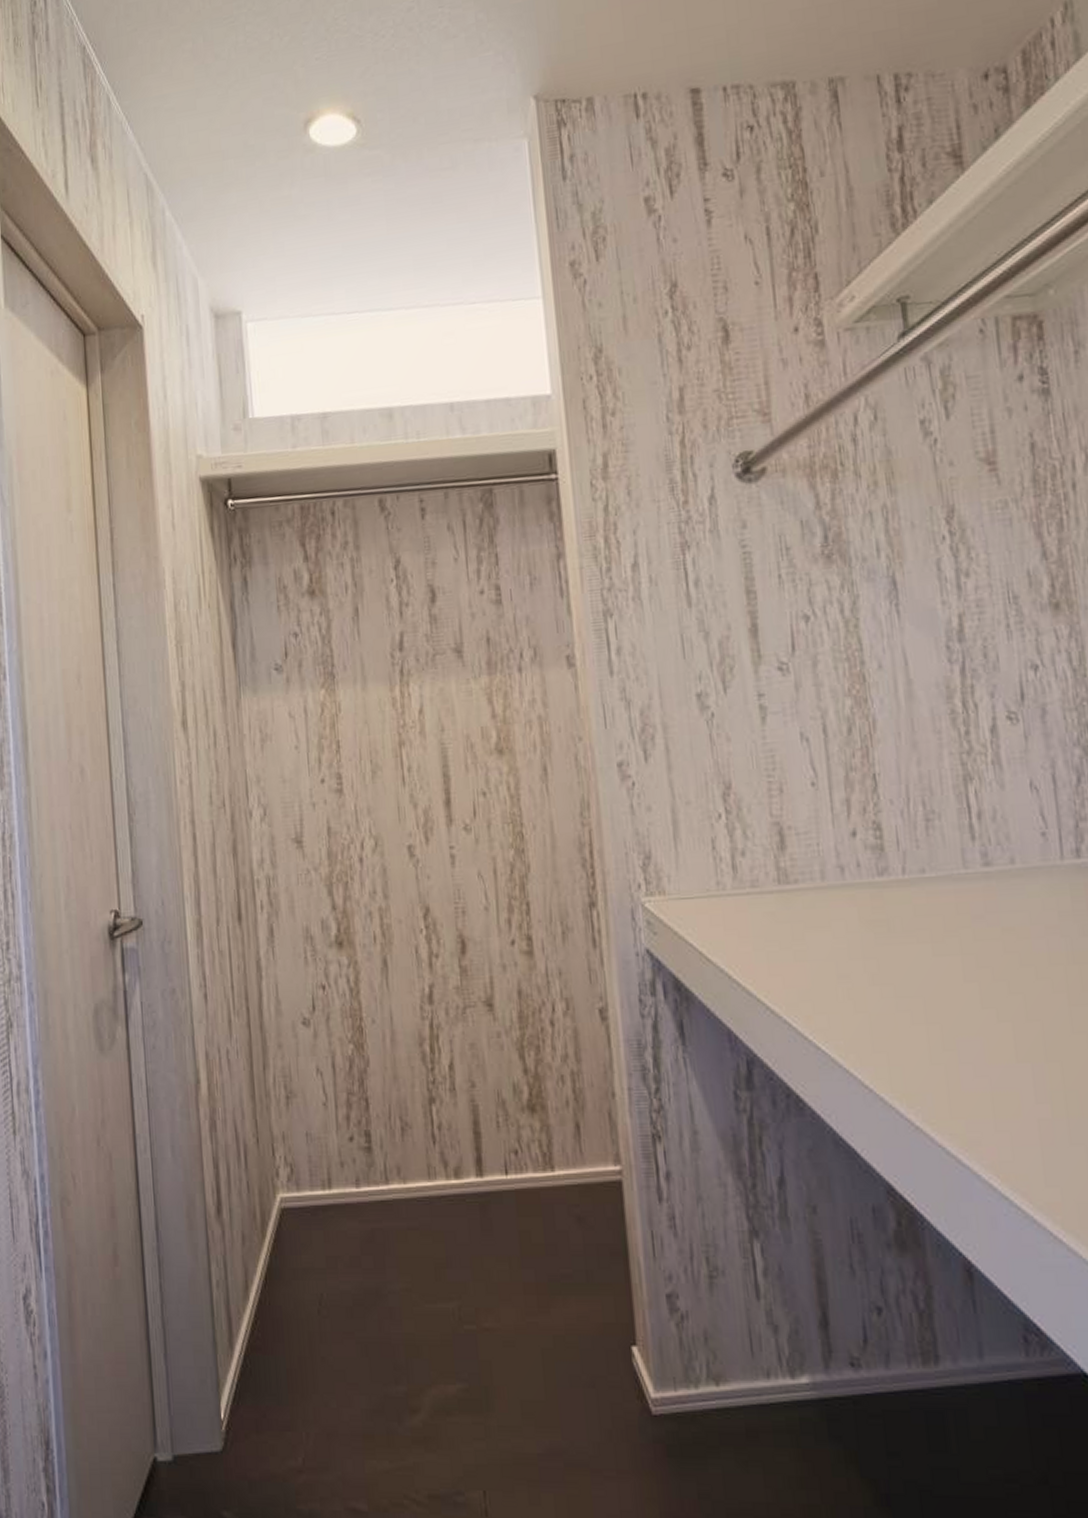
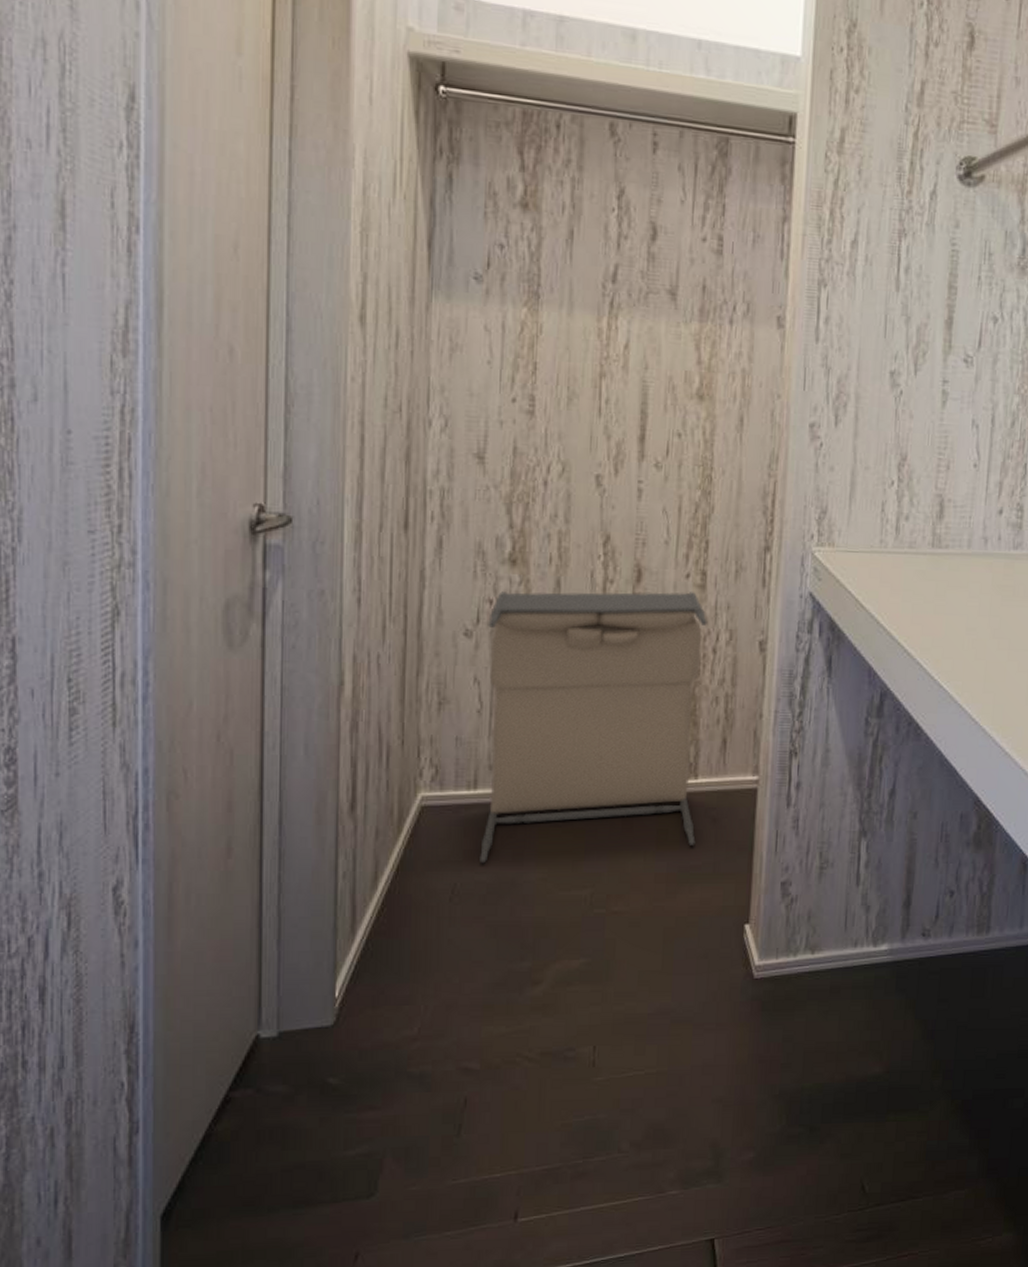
laundry hamper: none [323,960,562,1271] -> present [480,591,707,863]

